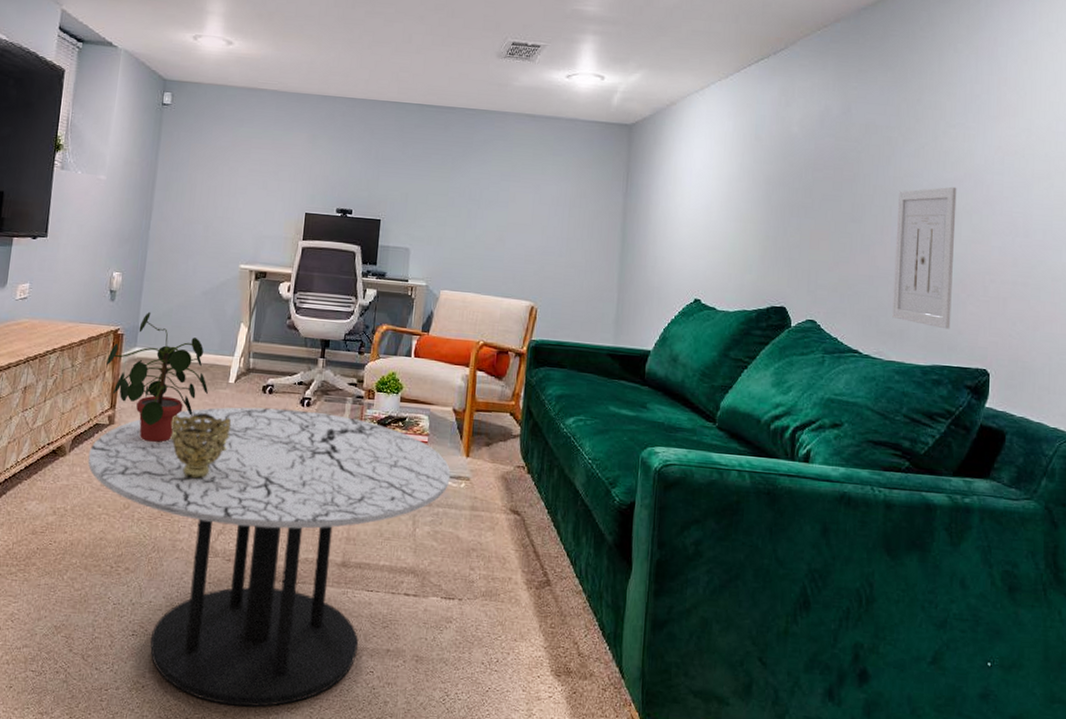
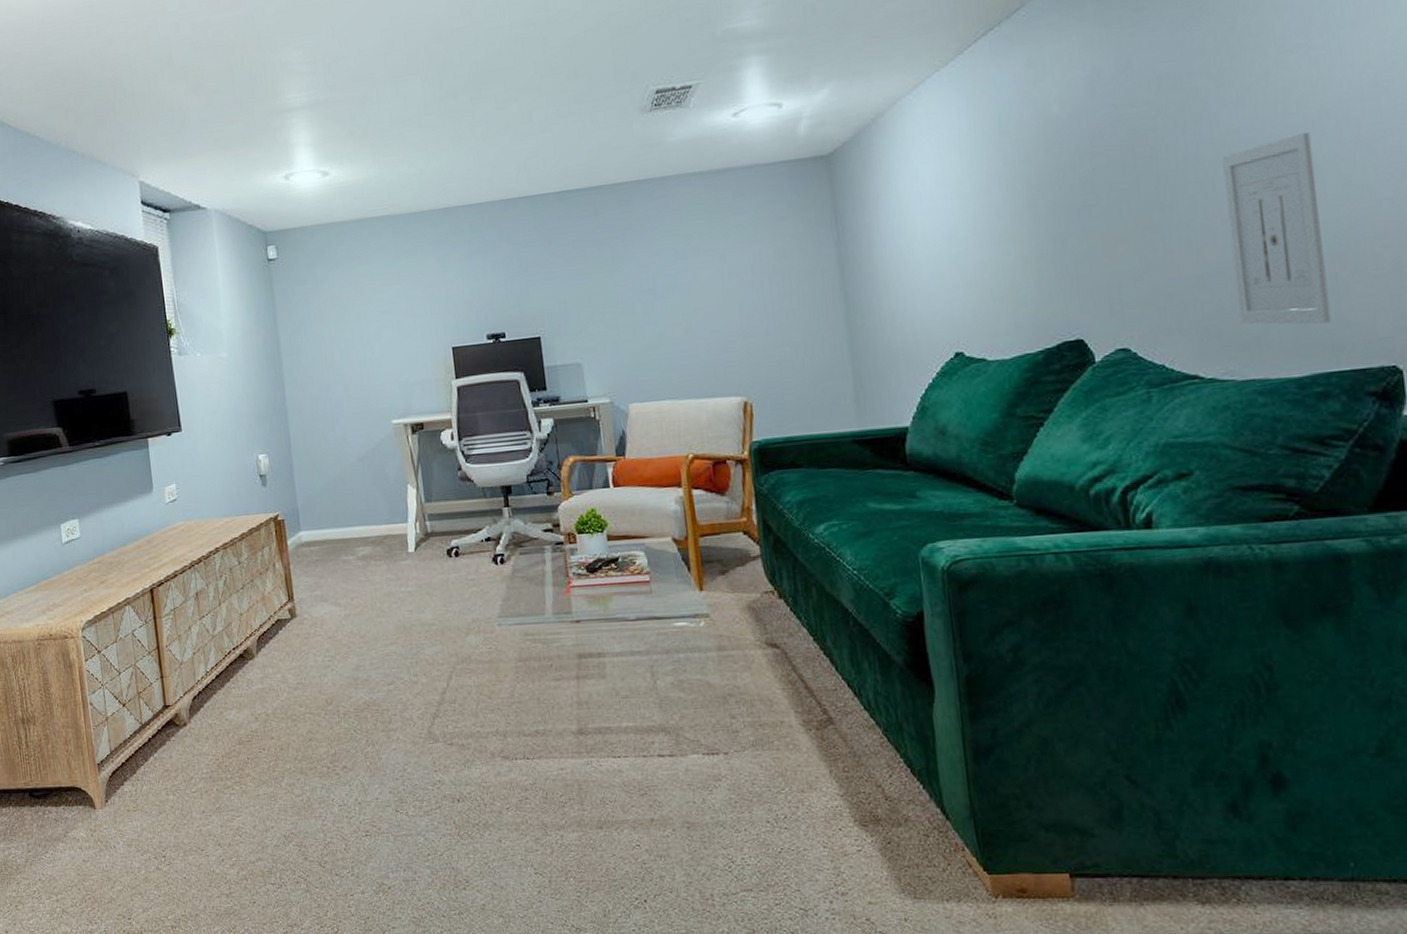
coffee table: present [87,407,451,707] -> none [276,567,686,898]
potted plant: present [106,311,208,443] -> none [273,490,388,631]
decorative bowl: present [169,413,231,479] -> none [355,589,423,662]

